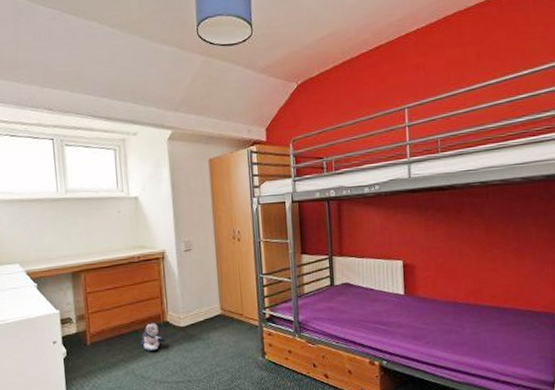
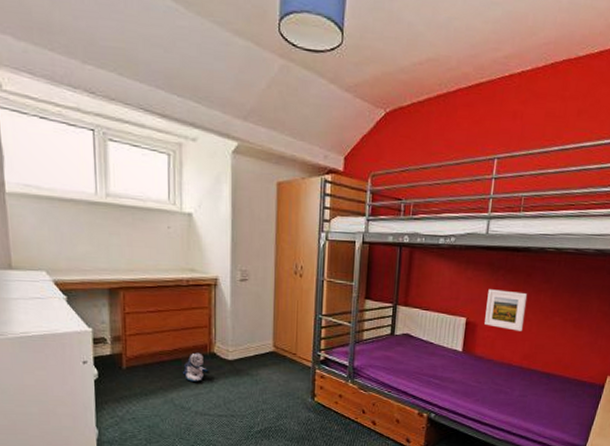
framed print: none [420,228,462,268] -> present [484,289,528,331]

